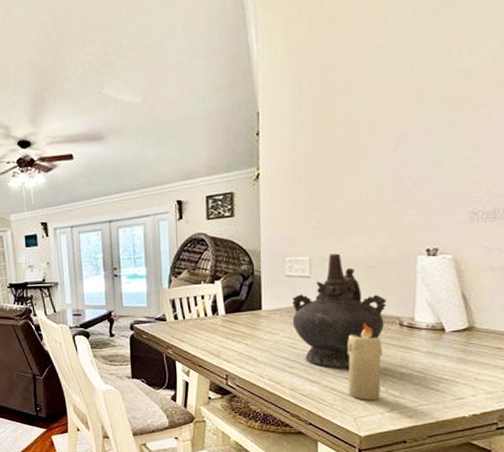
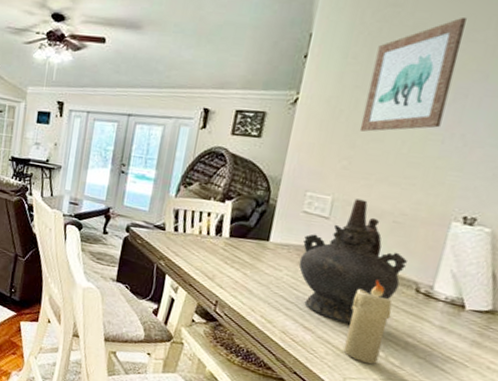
wall art: none [319,69,392,192] -> present [359,16,466,132]

